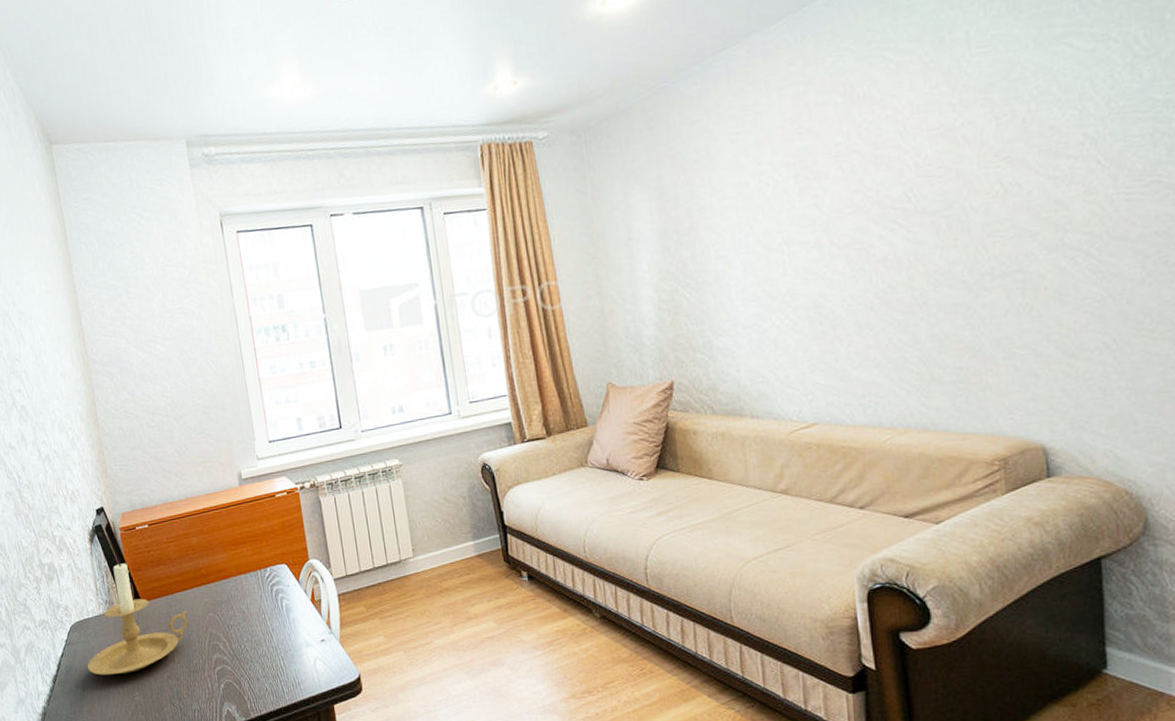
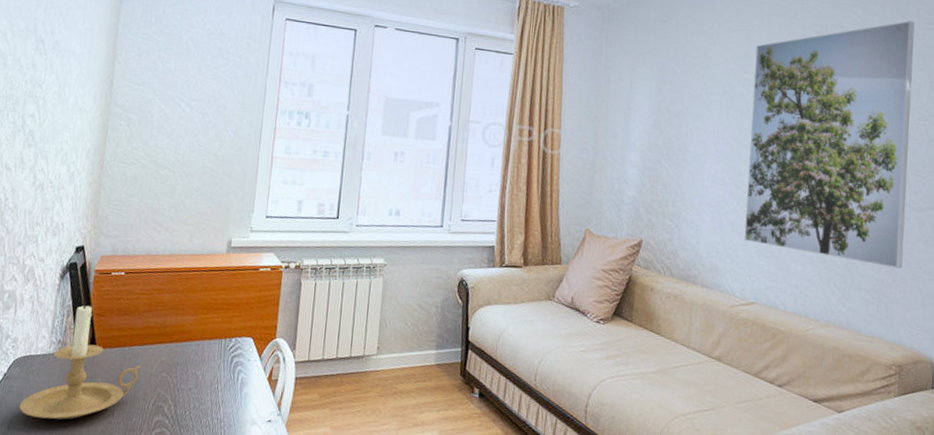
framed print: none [768,48,990,358] -> present [743,21,915,269]

